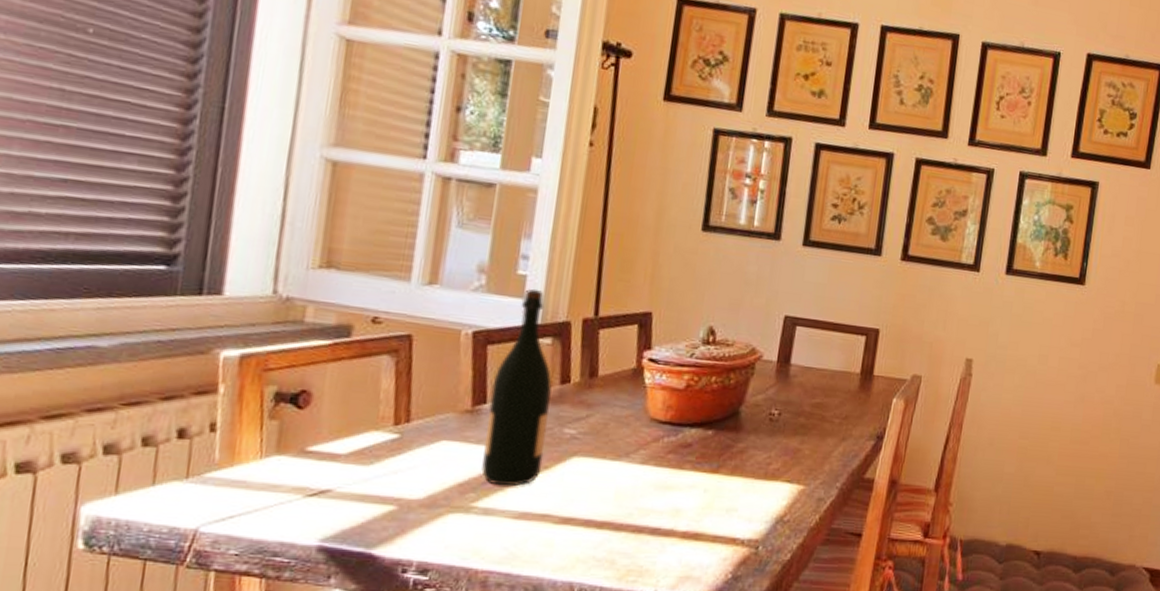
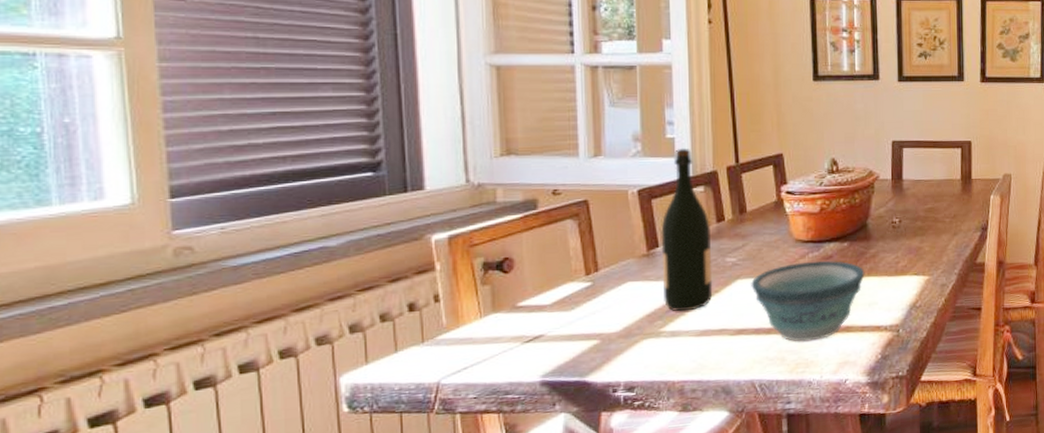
bowl: none [588,446,728,545] -> present [751,260,865,342]

